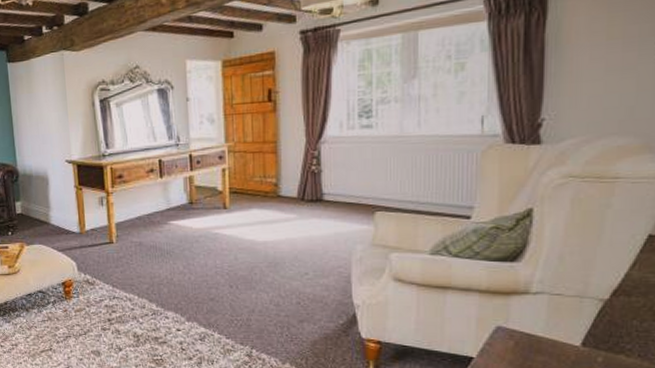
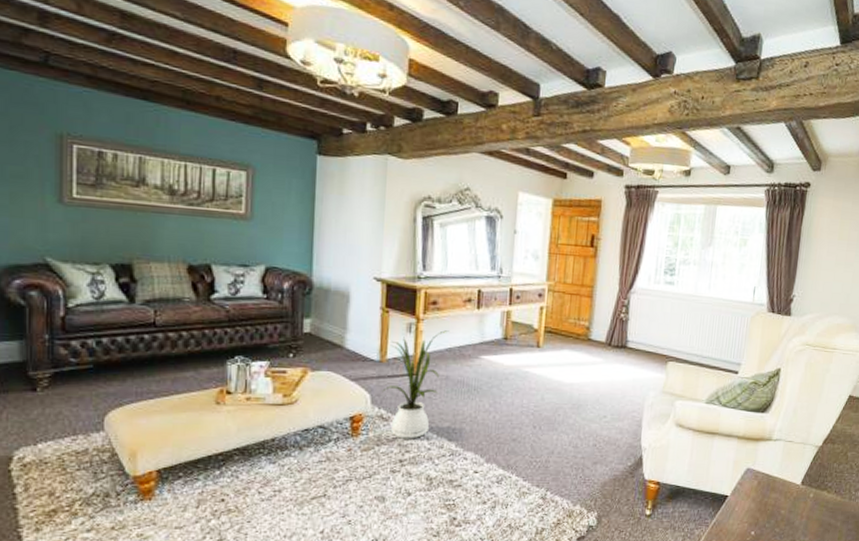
house plant: none [86,201,137,301] -> present [384,330,449,439]

